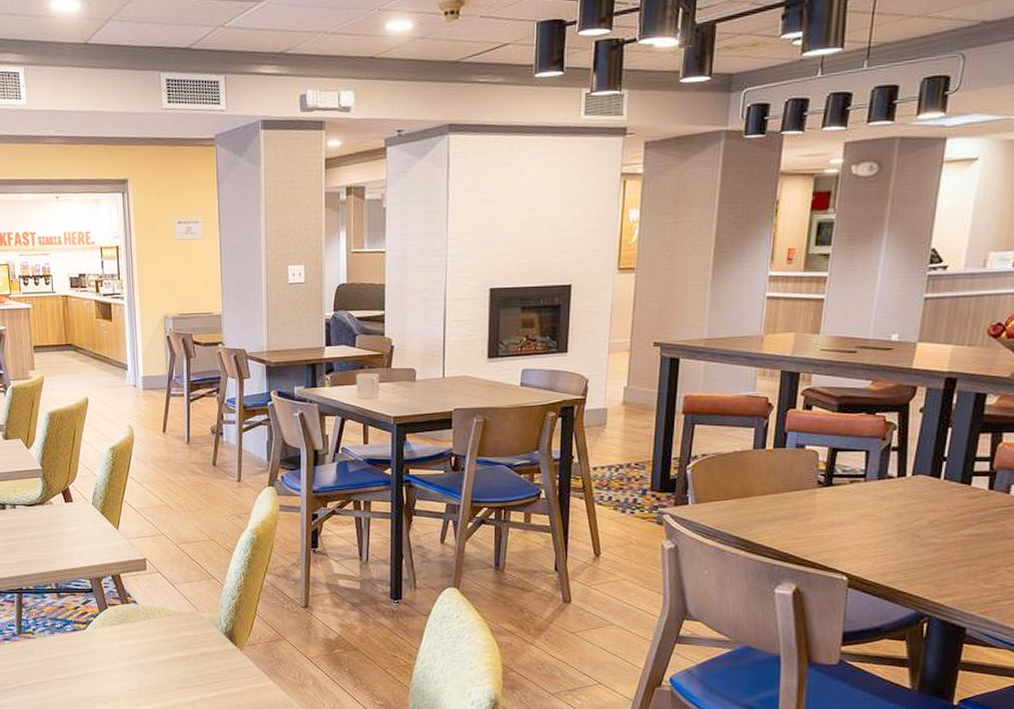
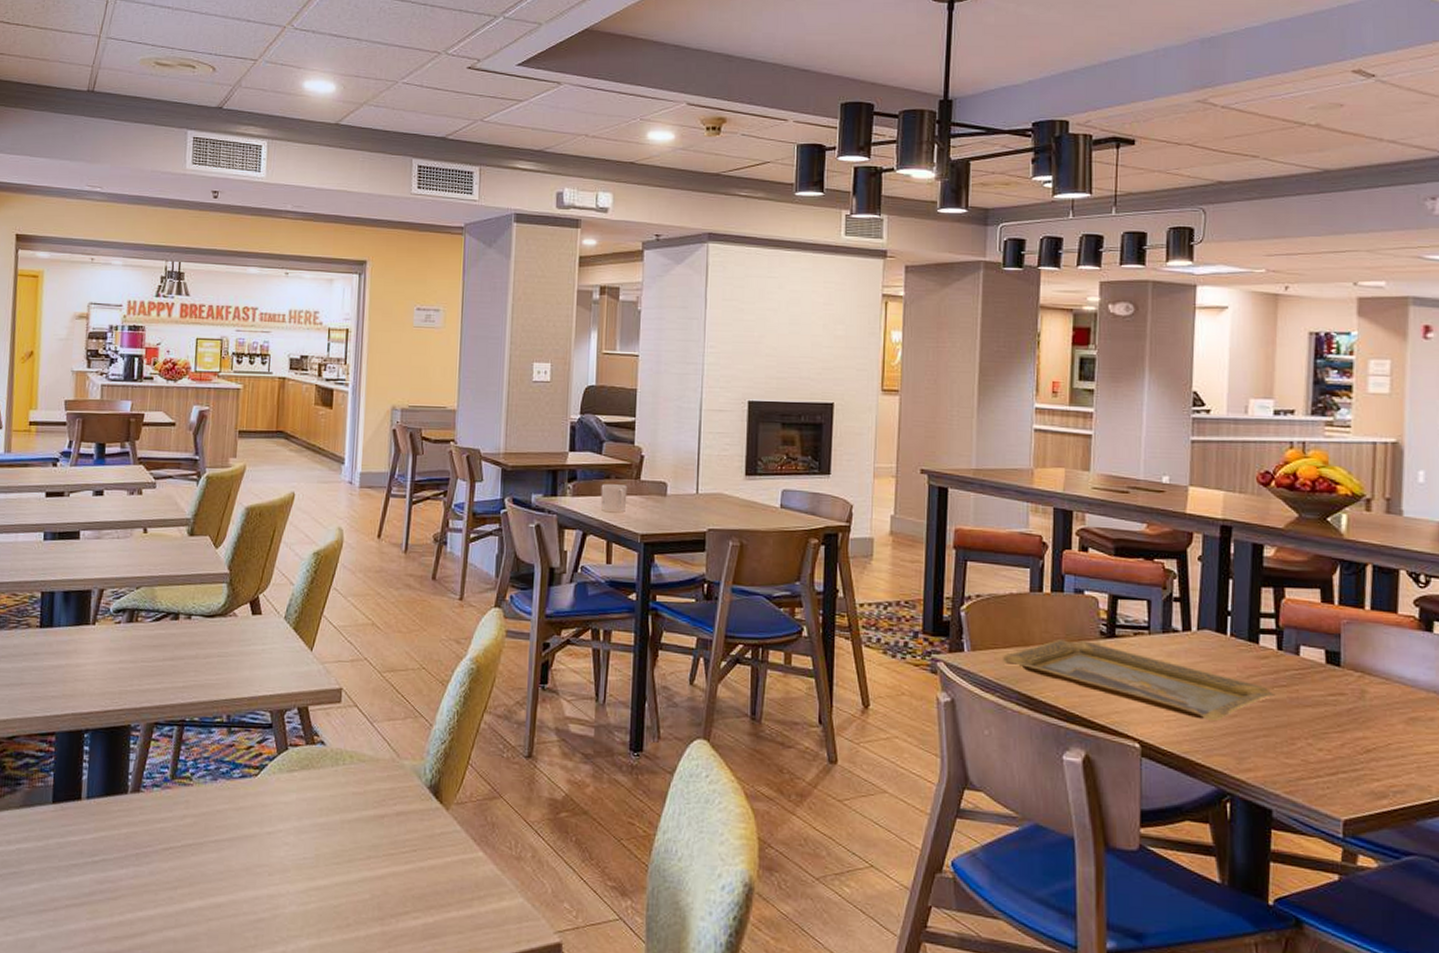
tray: none [724,489,982,554] -> present [1003,638,1276,720]

